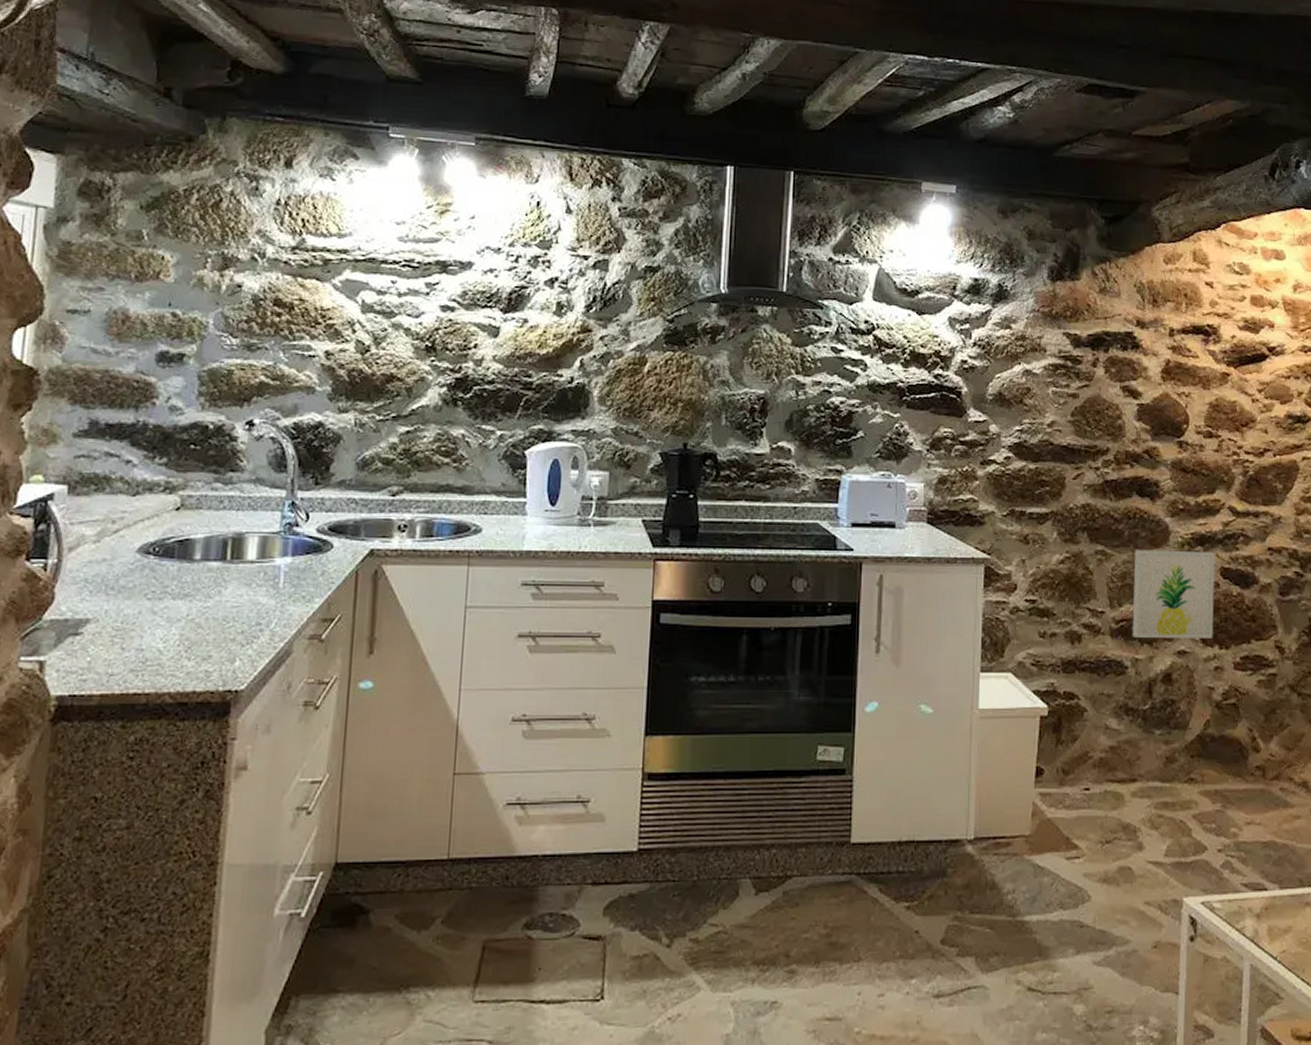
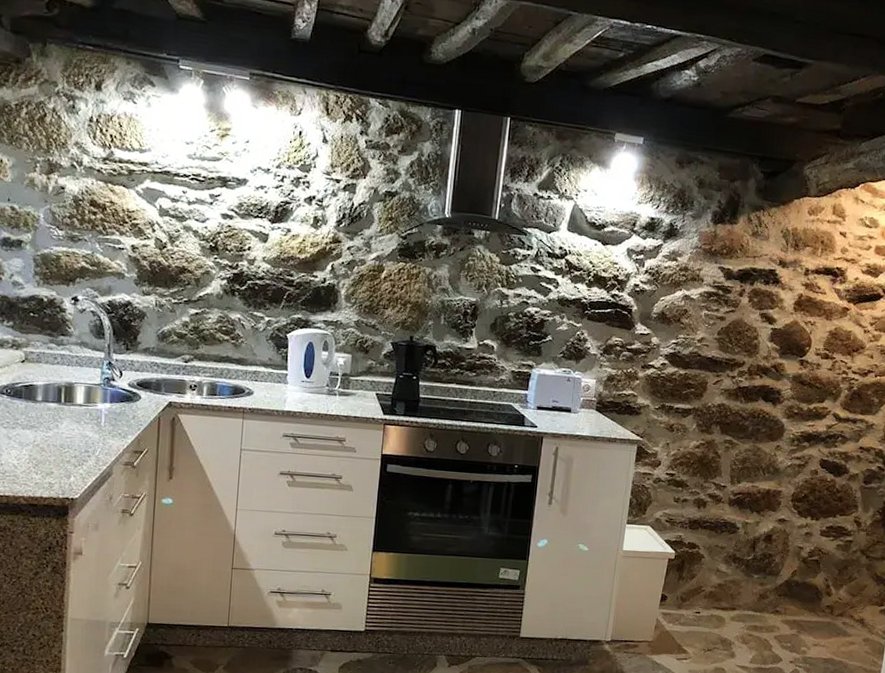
wall art: present [1132,549,1215,638] -> none [745,441,818,512]

